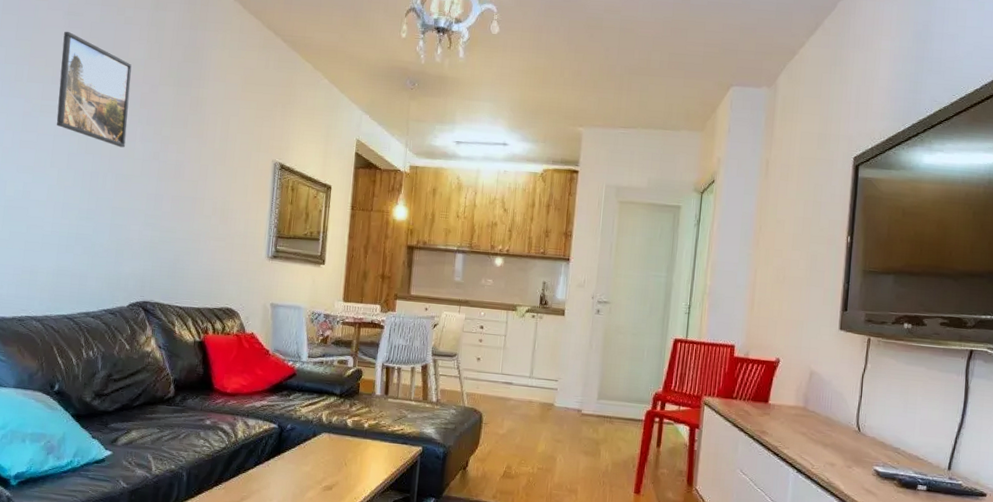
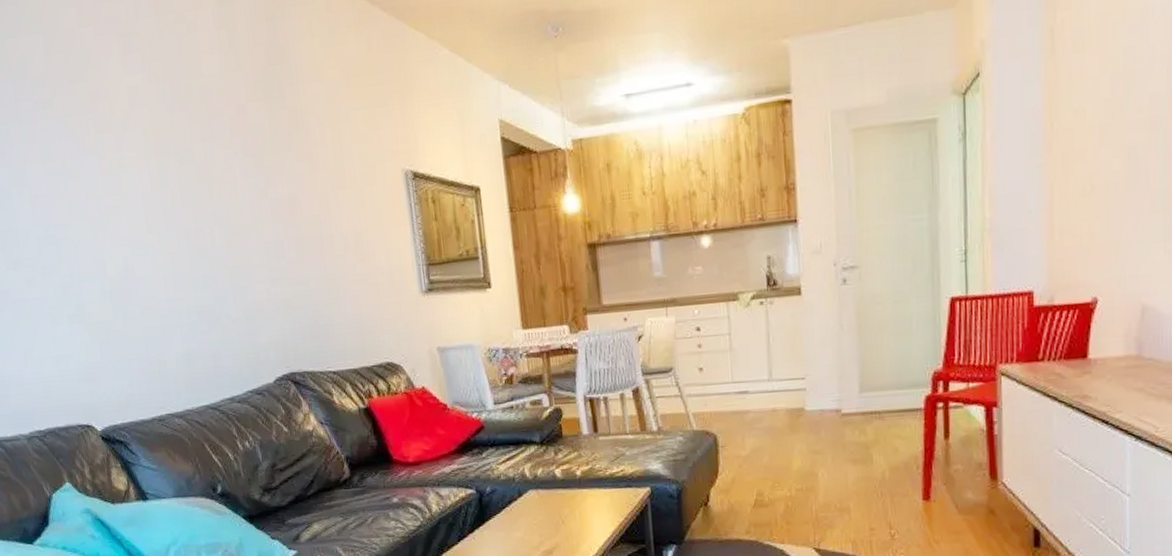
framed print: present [56,31,132,148] -> none [121,58,226,192]

